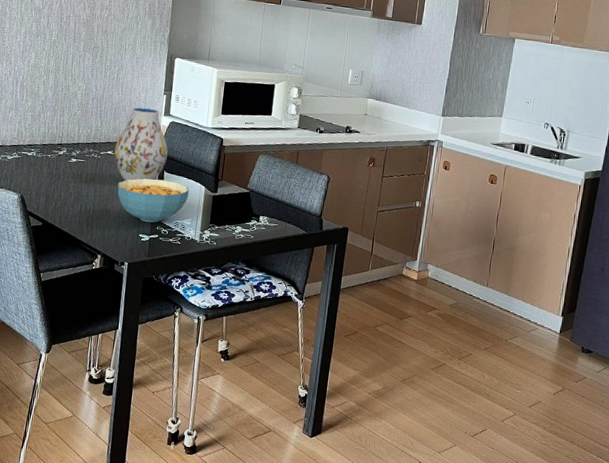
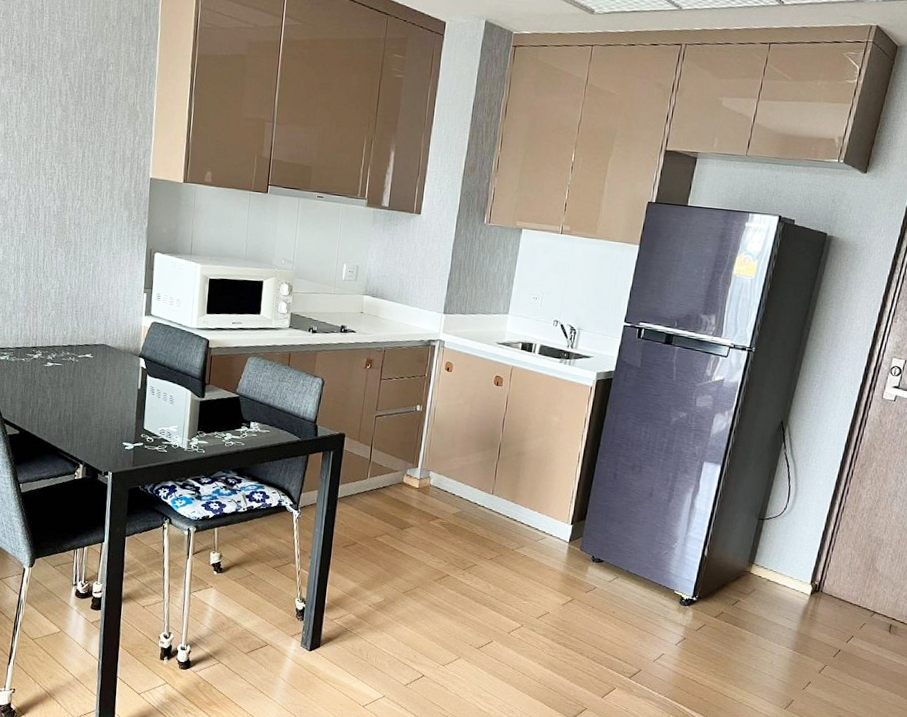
vase: present [114,107,168,181] -> none [93,307,150,386]
cereal bowl: present [117,178,190,223] -> none [98,383,175,430]

